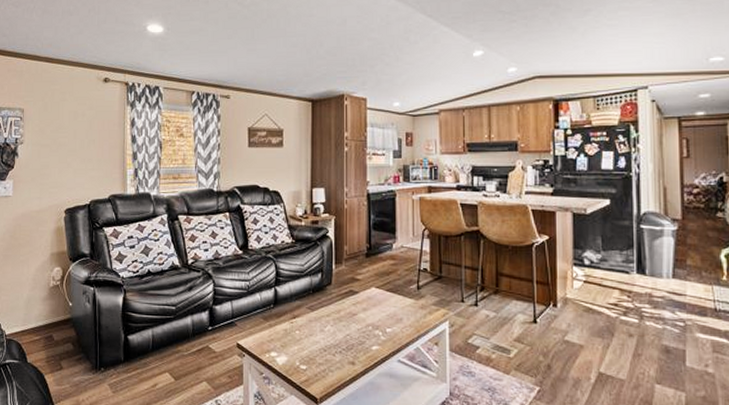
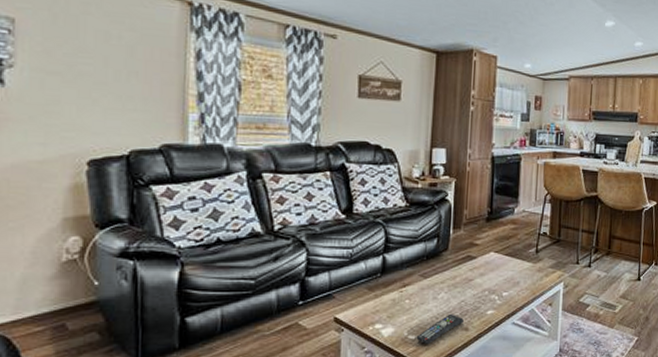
remote control: none [307,346,350,376] -> present [416,313,464,345]

